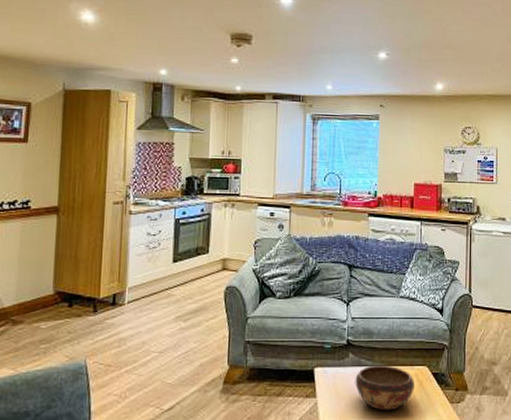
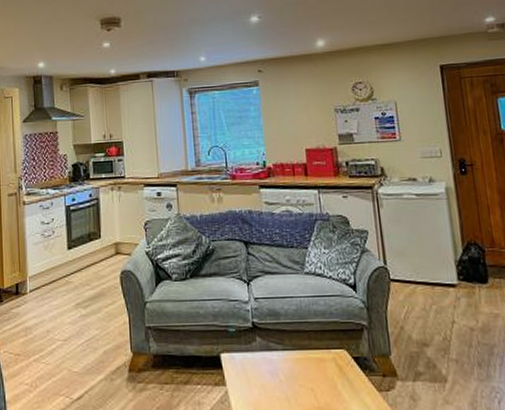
decorative bowl: present [355,365,414,411] -> none [266,349,334,401]

